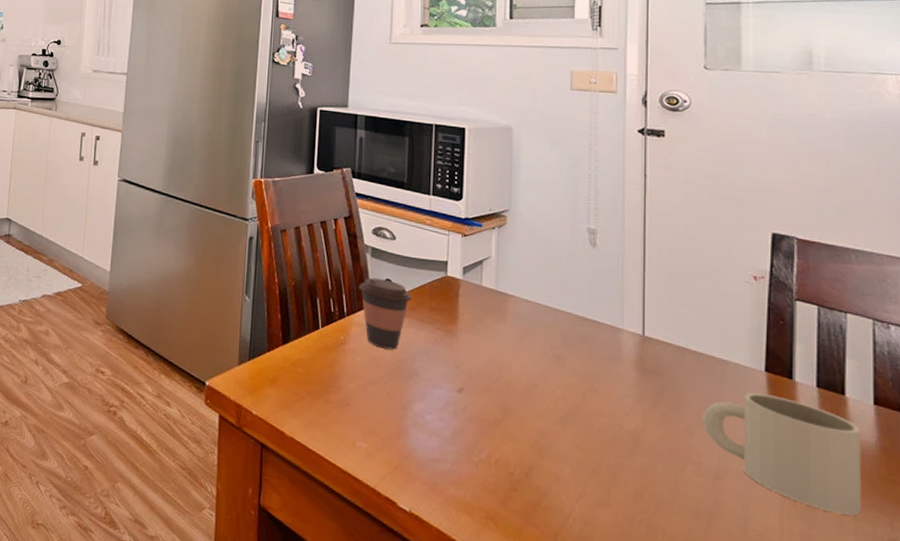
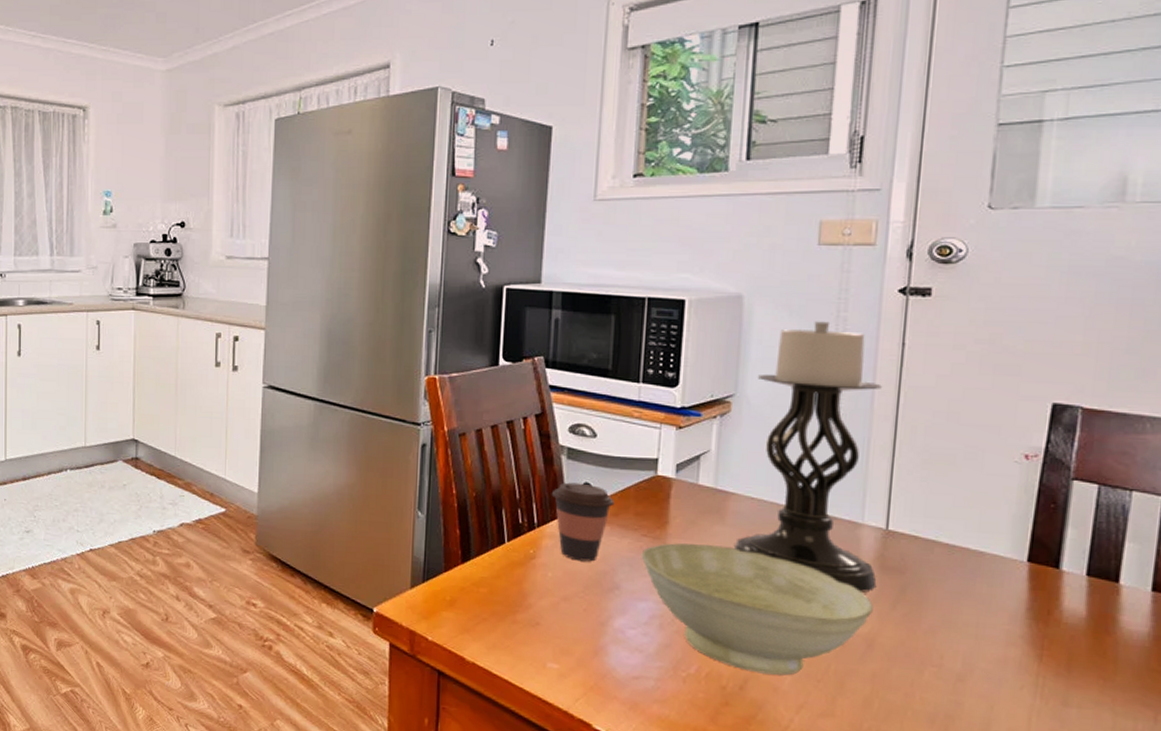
bowl: none [436,337,637,466] -> present [641,543,873,676]
candle holder: none [515,152,638,392] -> present [735,321,882,593]
mug: present [703,392,862,516] -> none [948,586,1133,711]

